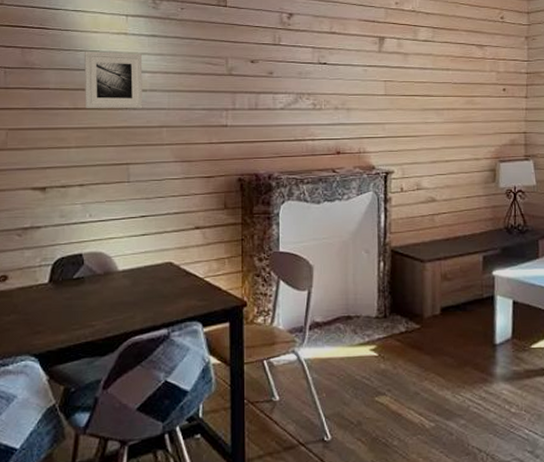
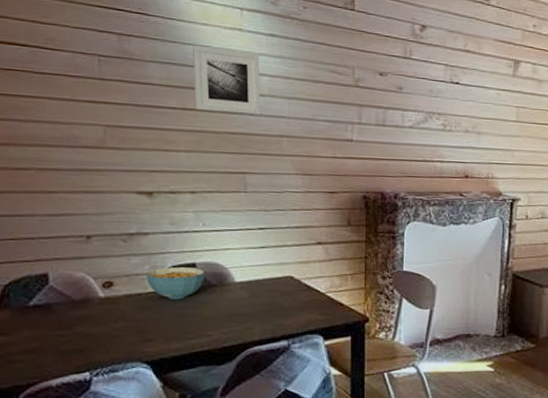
cereal bowl: none [36,258,90,291] -> present [145,267,204,300]

